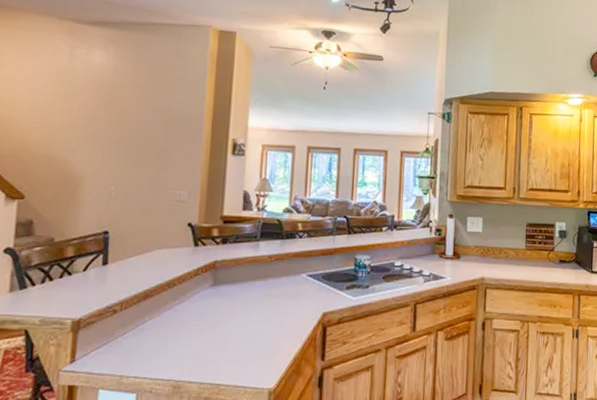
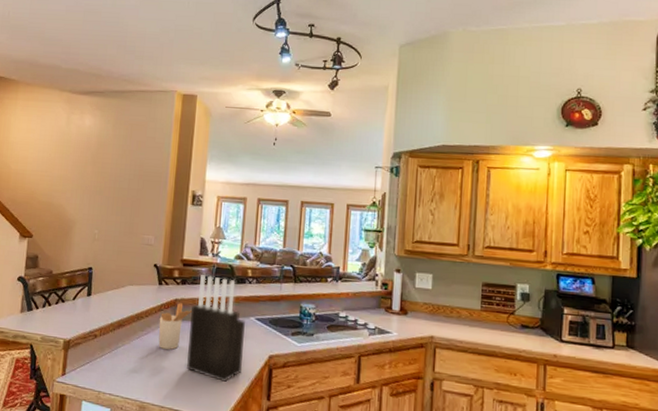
utensil holder: none [195,265,234,318] -> present [158,303,192,350]
knife block: none [230,231,296,346] -> present [187,274,245,382]

